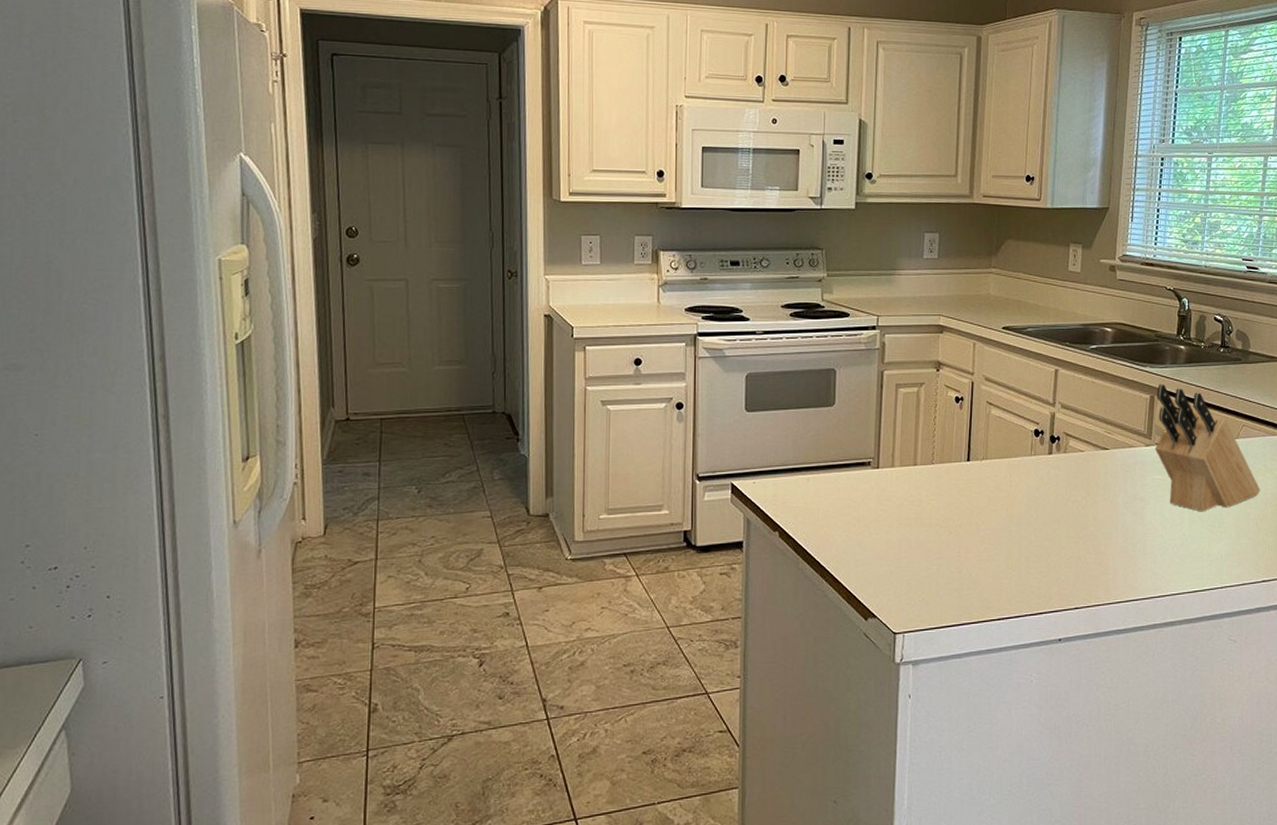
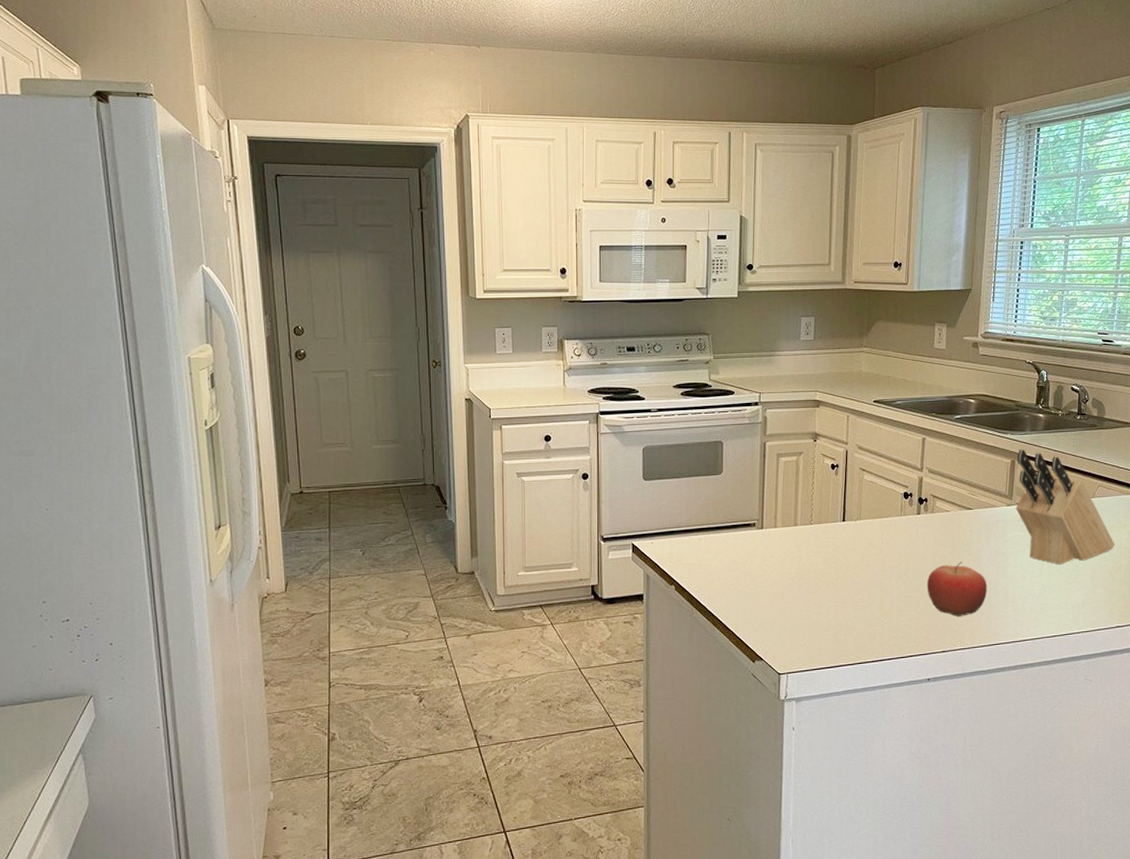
fruit: none [1058,507,1125,569] -> present [926,561,988,616]

